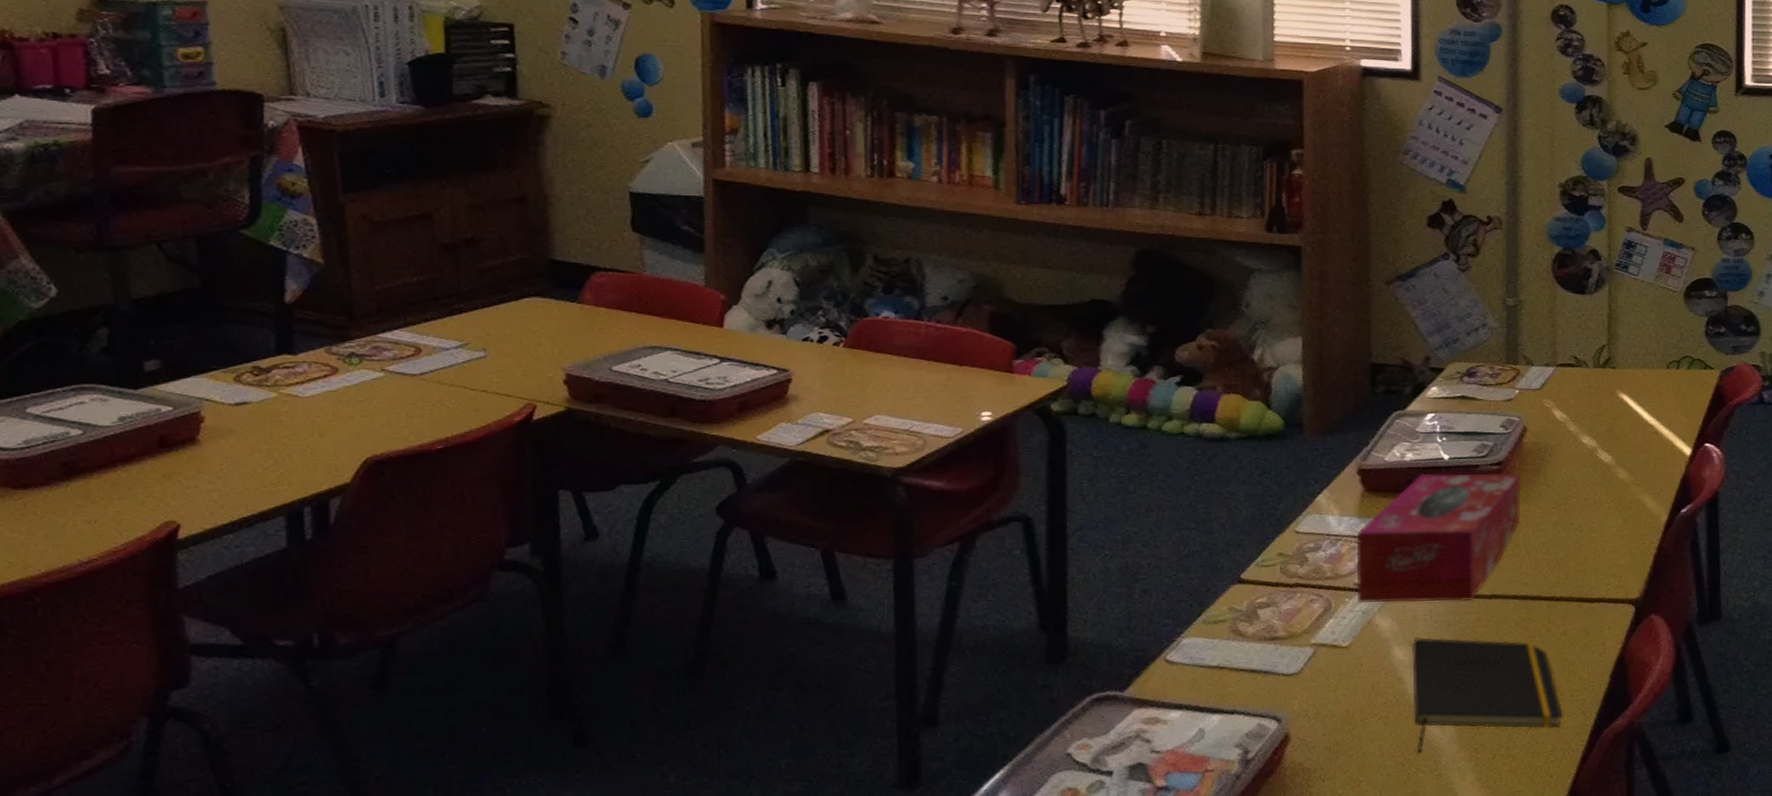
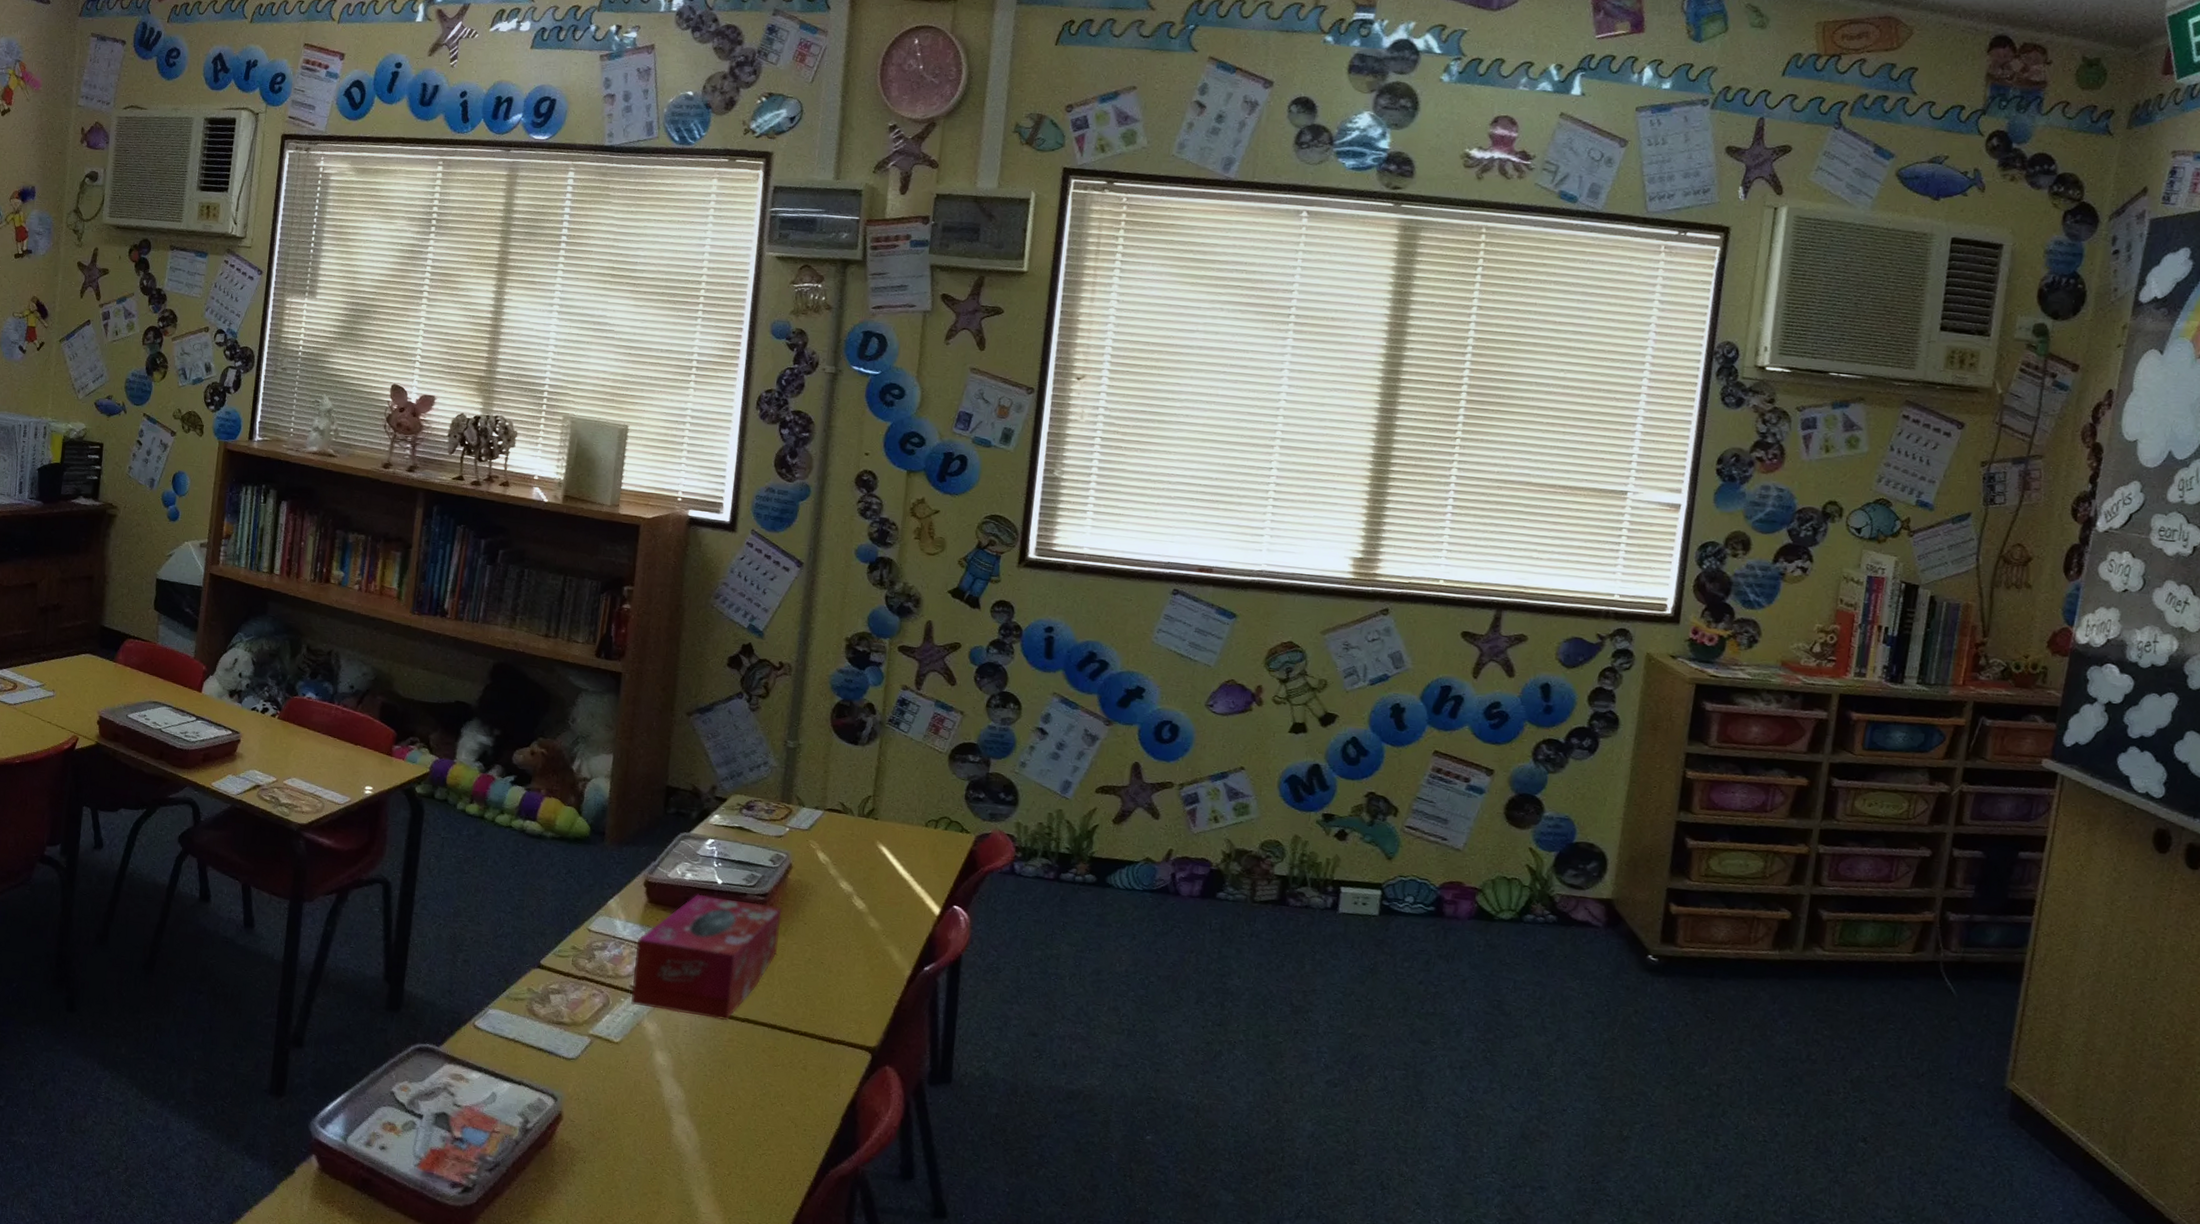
notepad: present [1412,637,1563,754] -> none [664,1046,795,1159]

